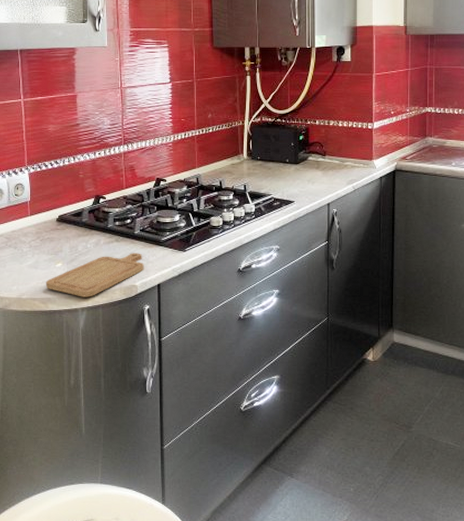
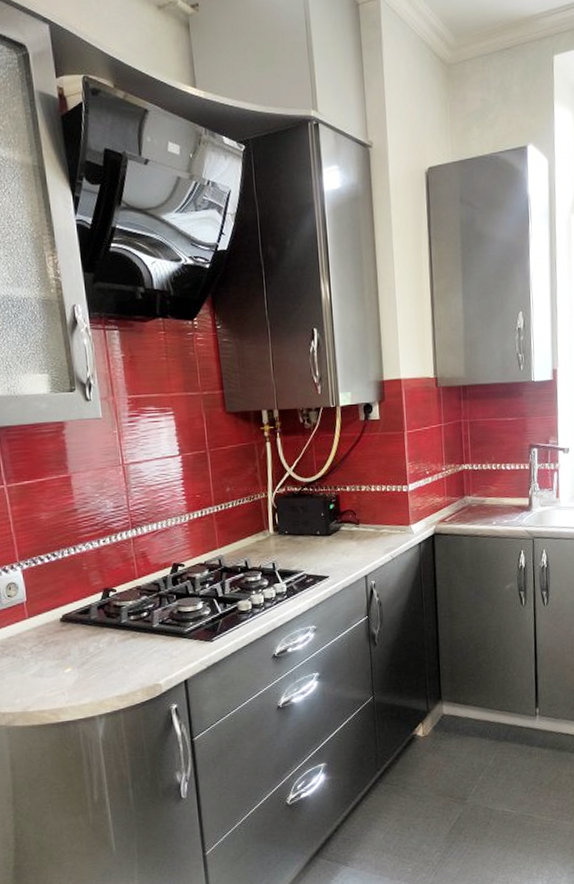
chopping board: present [45,253,144,297] -> none [54,648,168,703]

